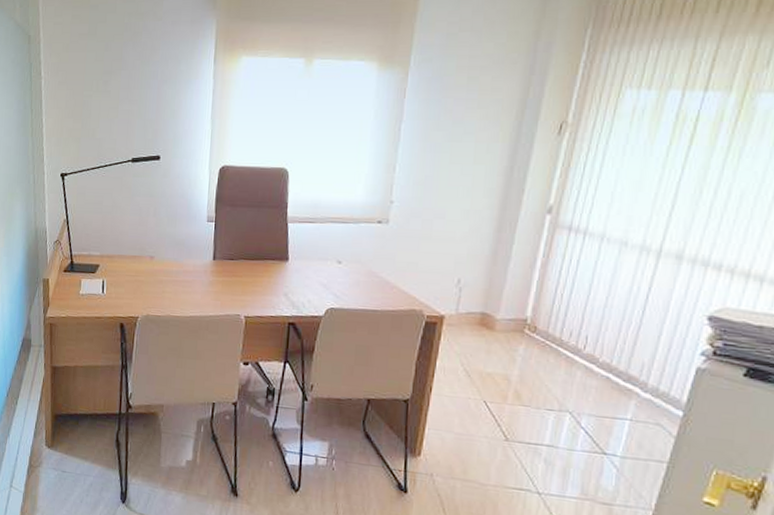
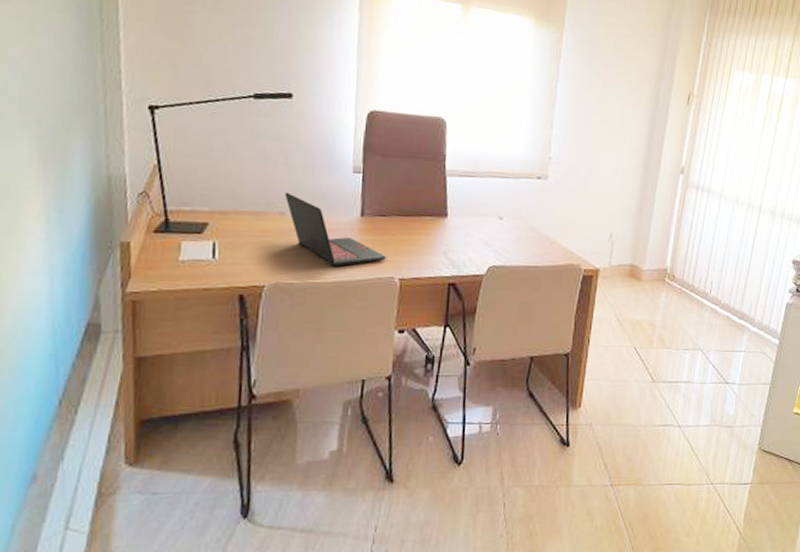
laptop: none [154,239,235,303] -> present [285,192,387,266]

